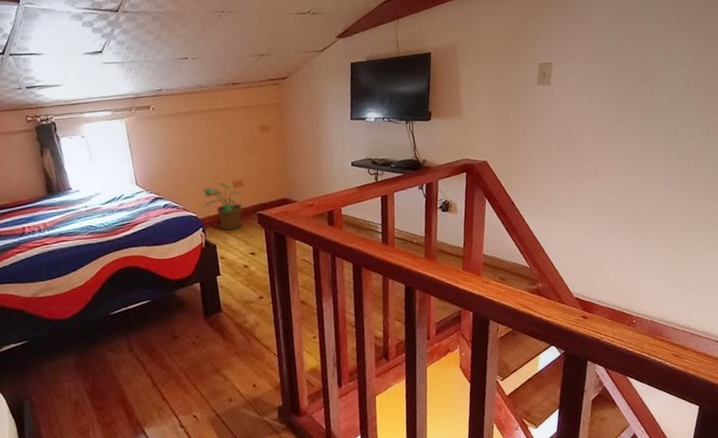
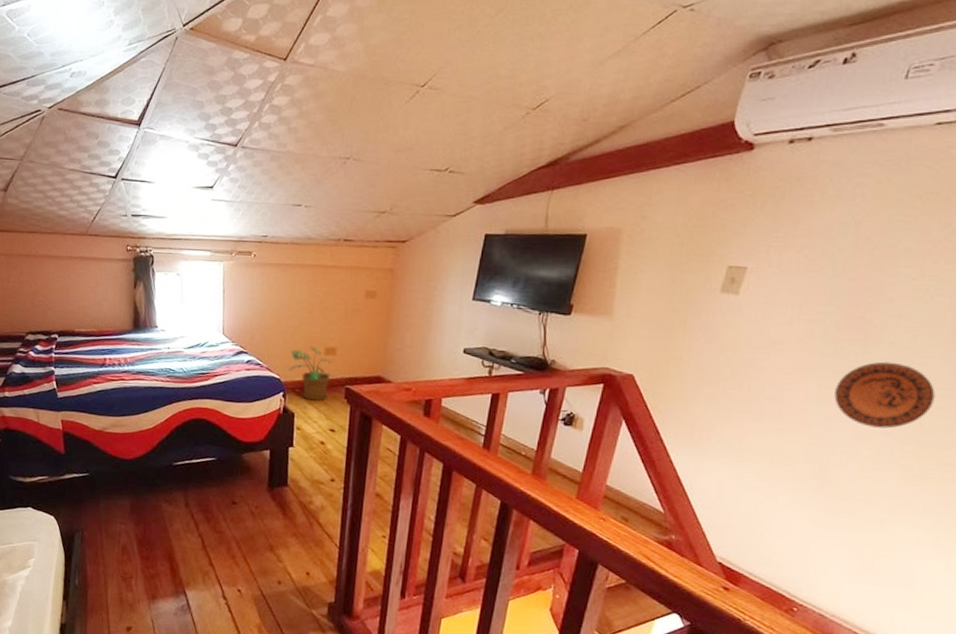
decorative plate: none [629,120,695,172] -> present [834,361,935,429]

